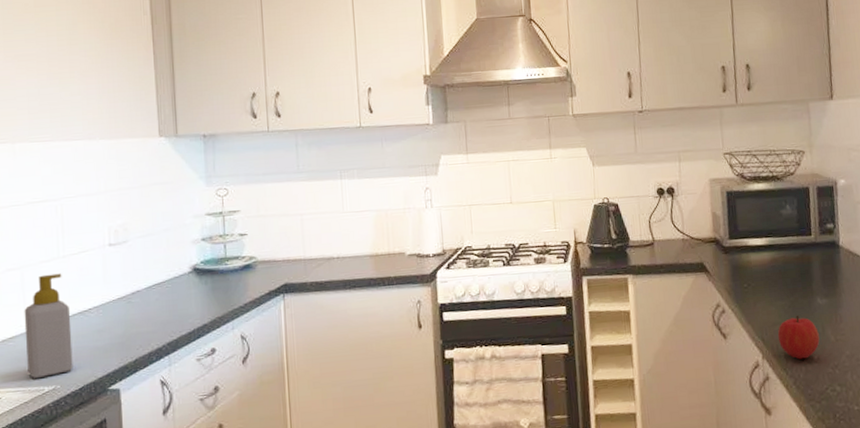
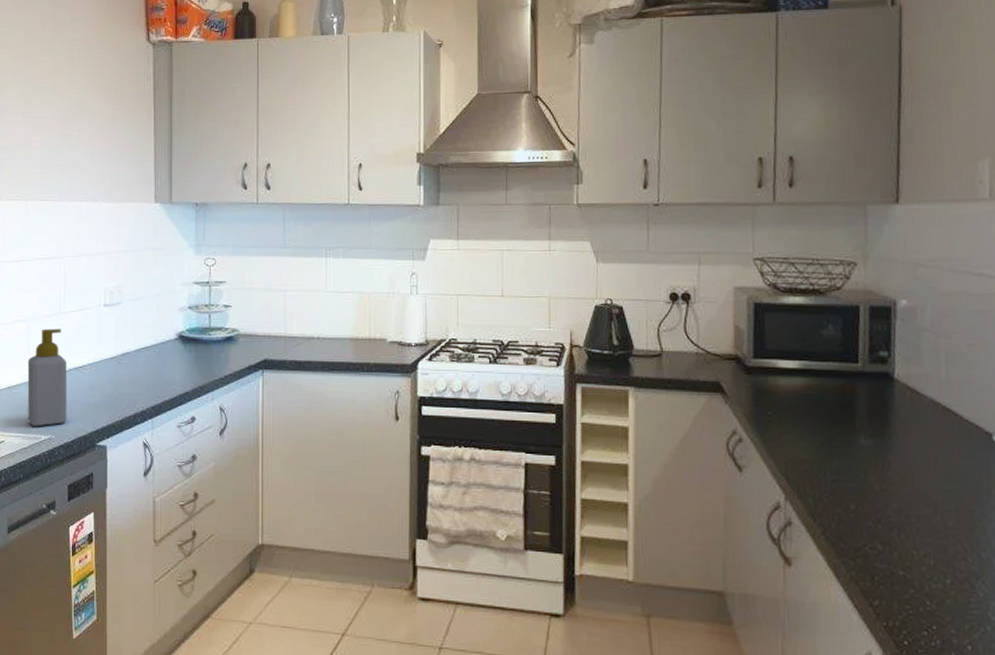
fruit: present [777,315,820,360] -> none [806,454,860,507]

